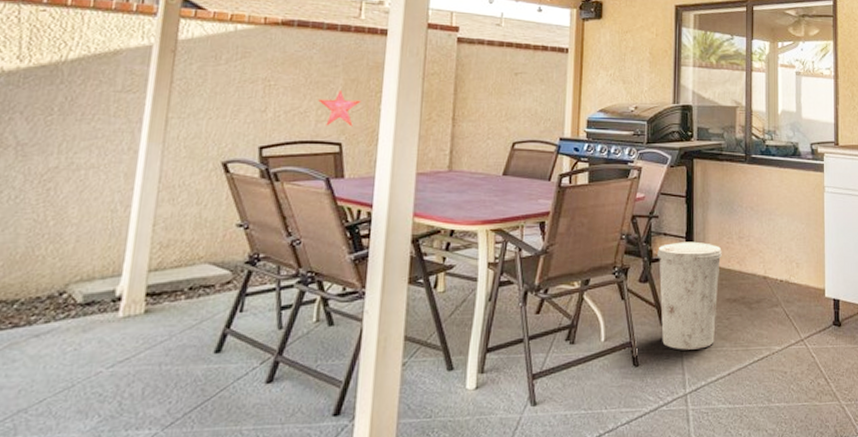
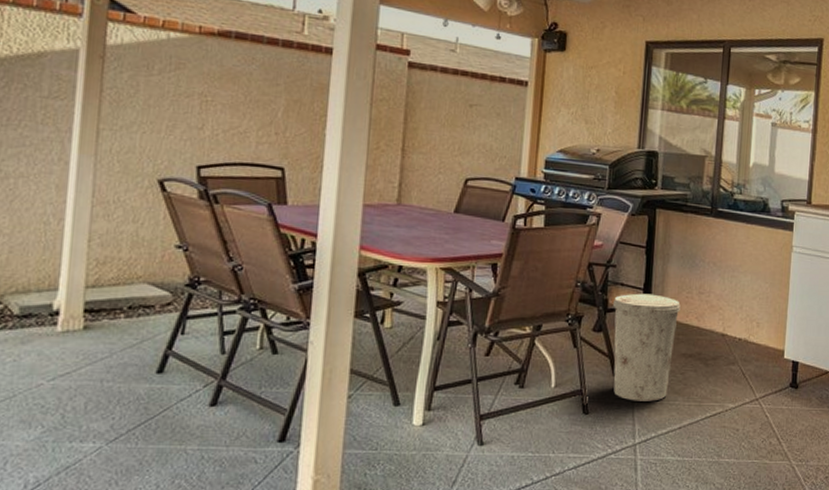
decorative star: present [318,91,361,127] -> none [259,111,305,151]

